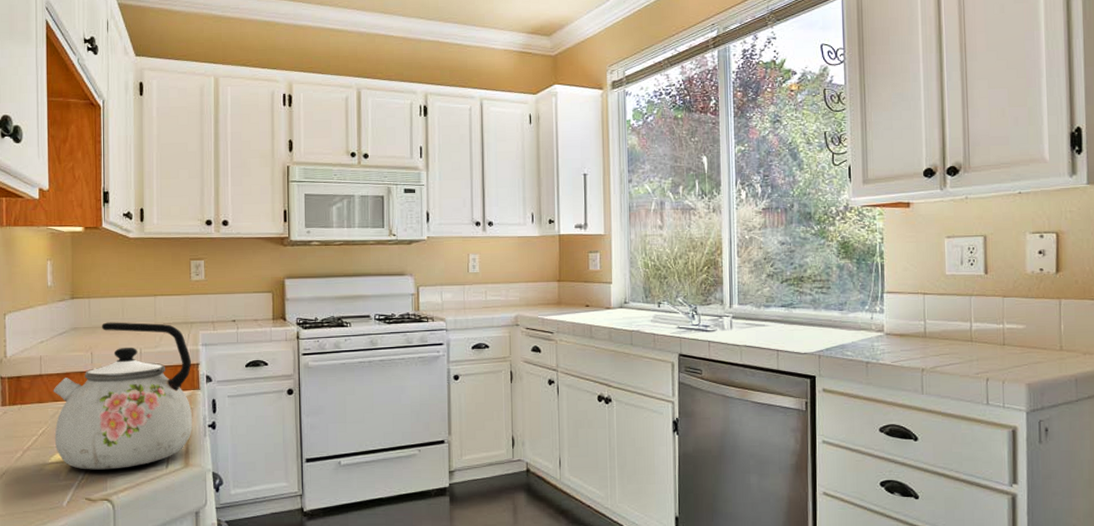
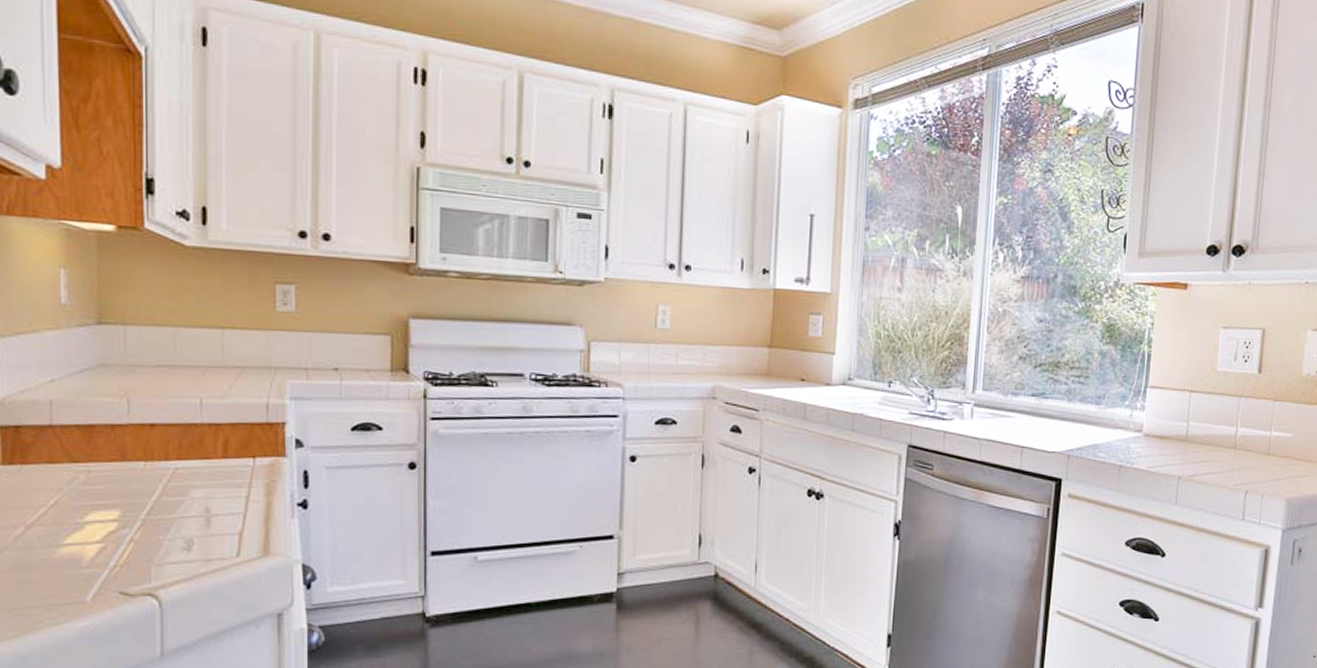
kettle: present [53,322,193,470] -> none [70,359,276,556]

